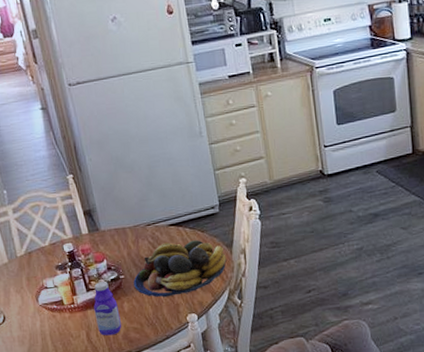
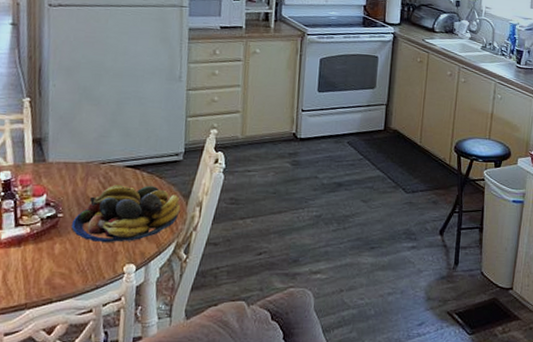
bottle: present [93,282,122,336] -> none [17,218,48,279]

